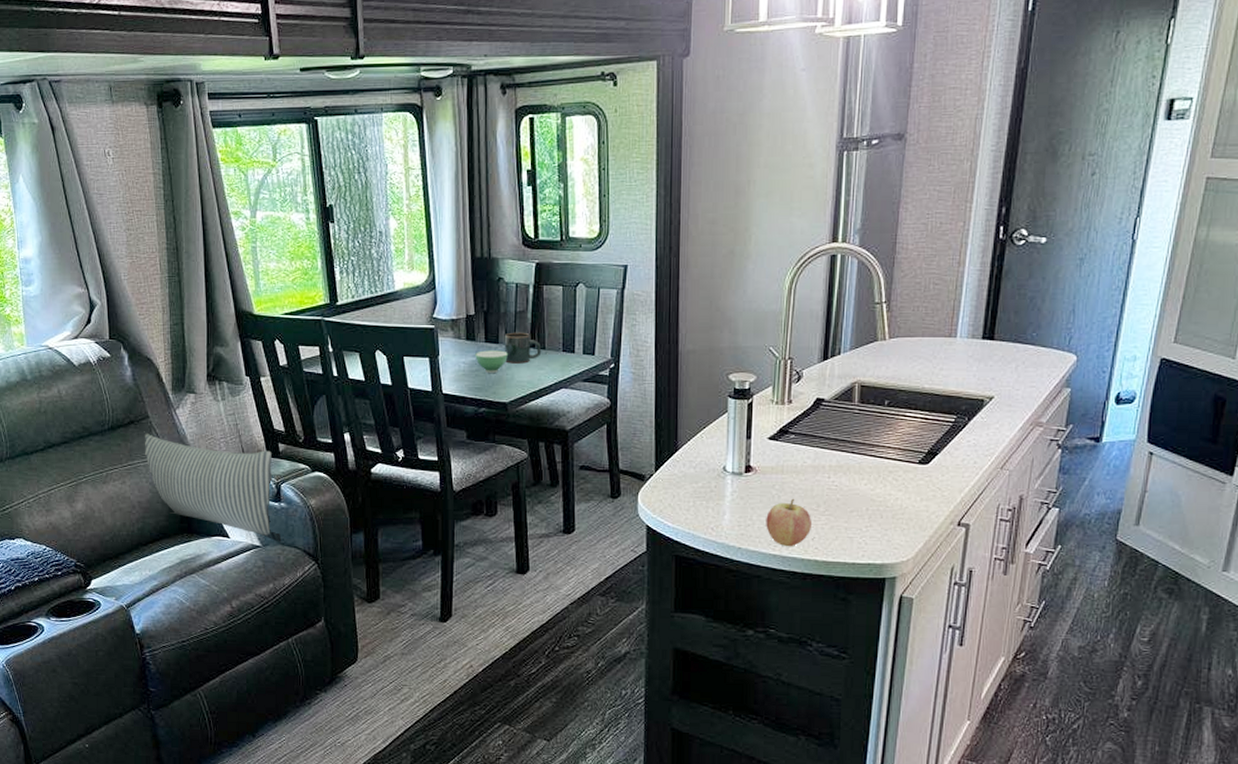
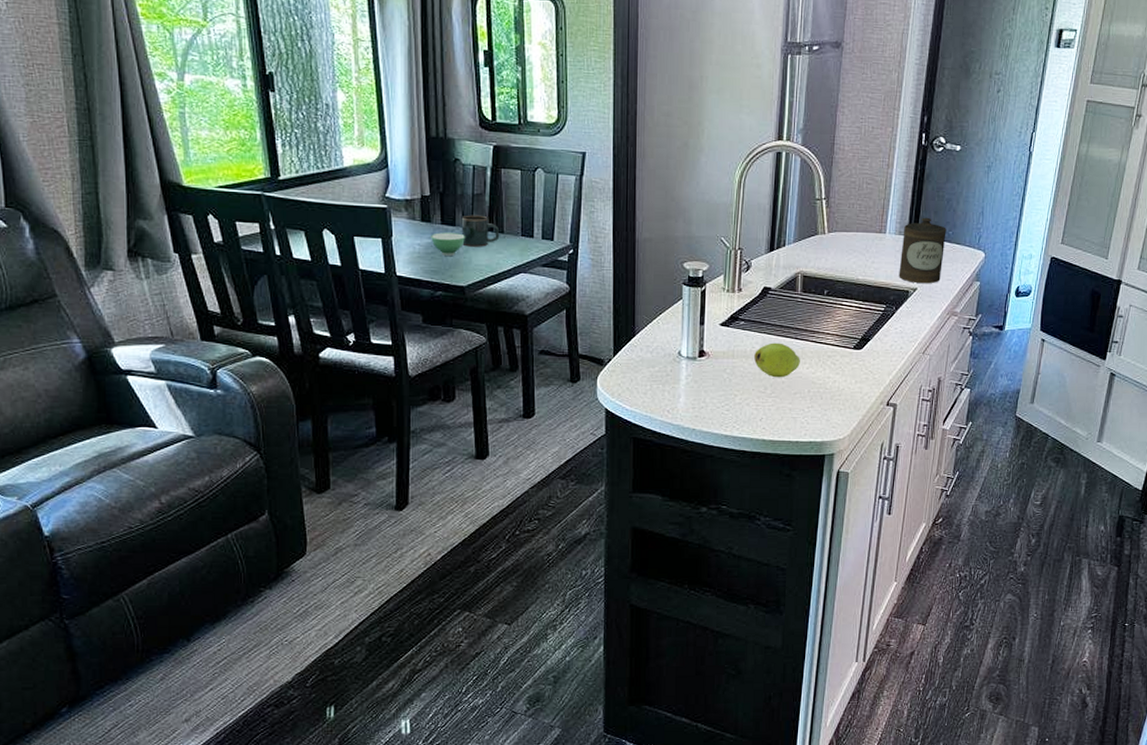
pillow: present [144,431,282,542] -> none [51,311,218,432]
fruit: present [766,498,811,547] -> none [718,381,759,428]
fruit: none [806,457,857,495] -> present [754,342,800,378]
canister: none [972,318,1029,392] -> present [899,217,947,284]

